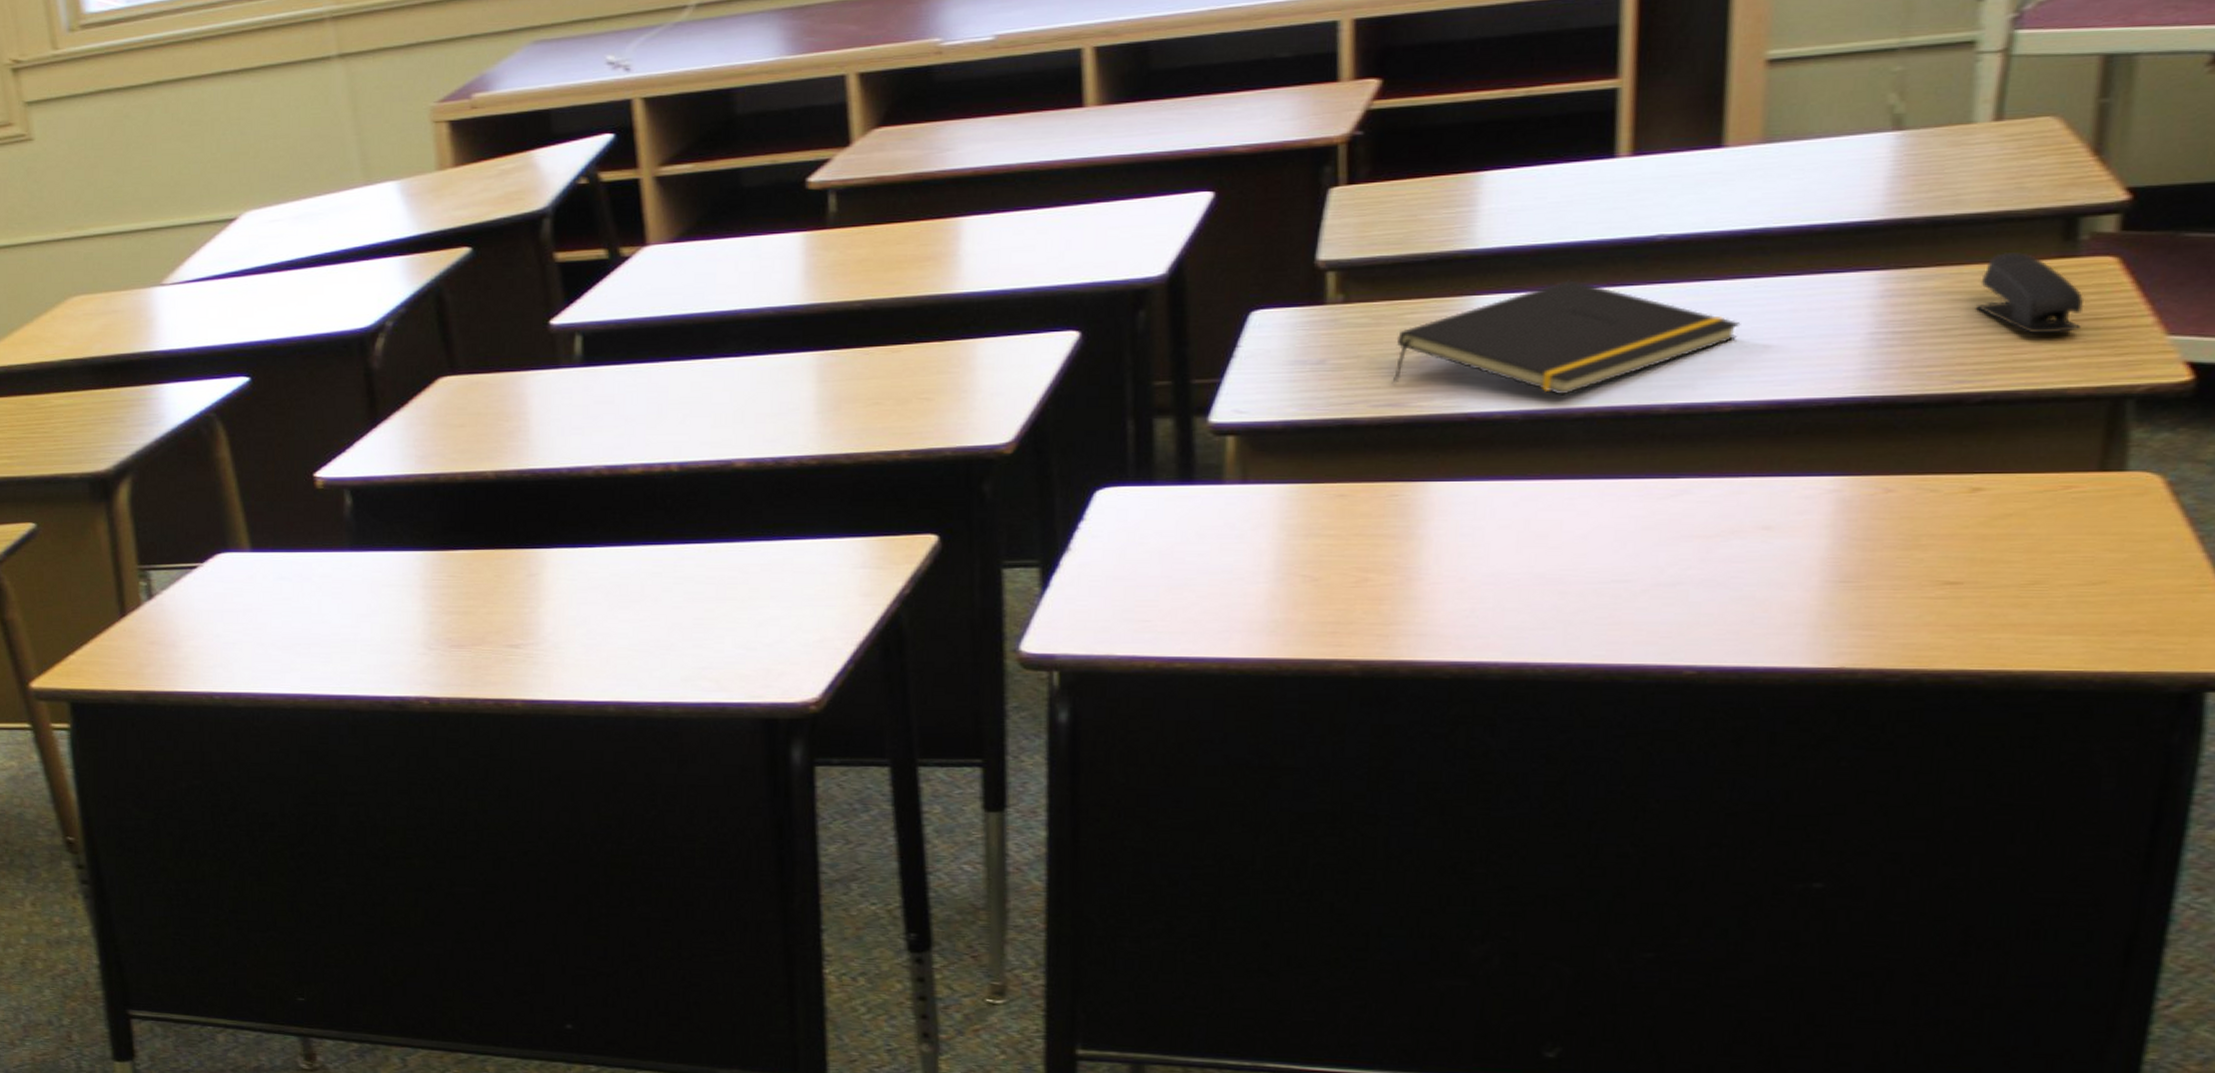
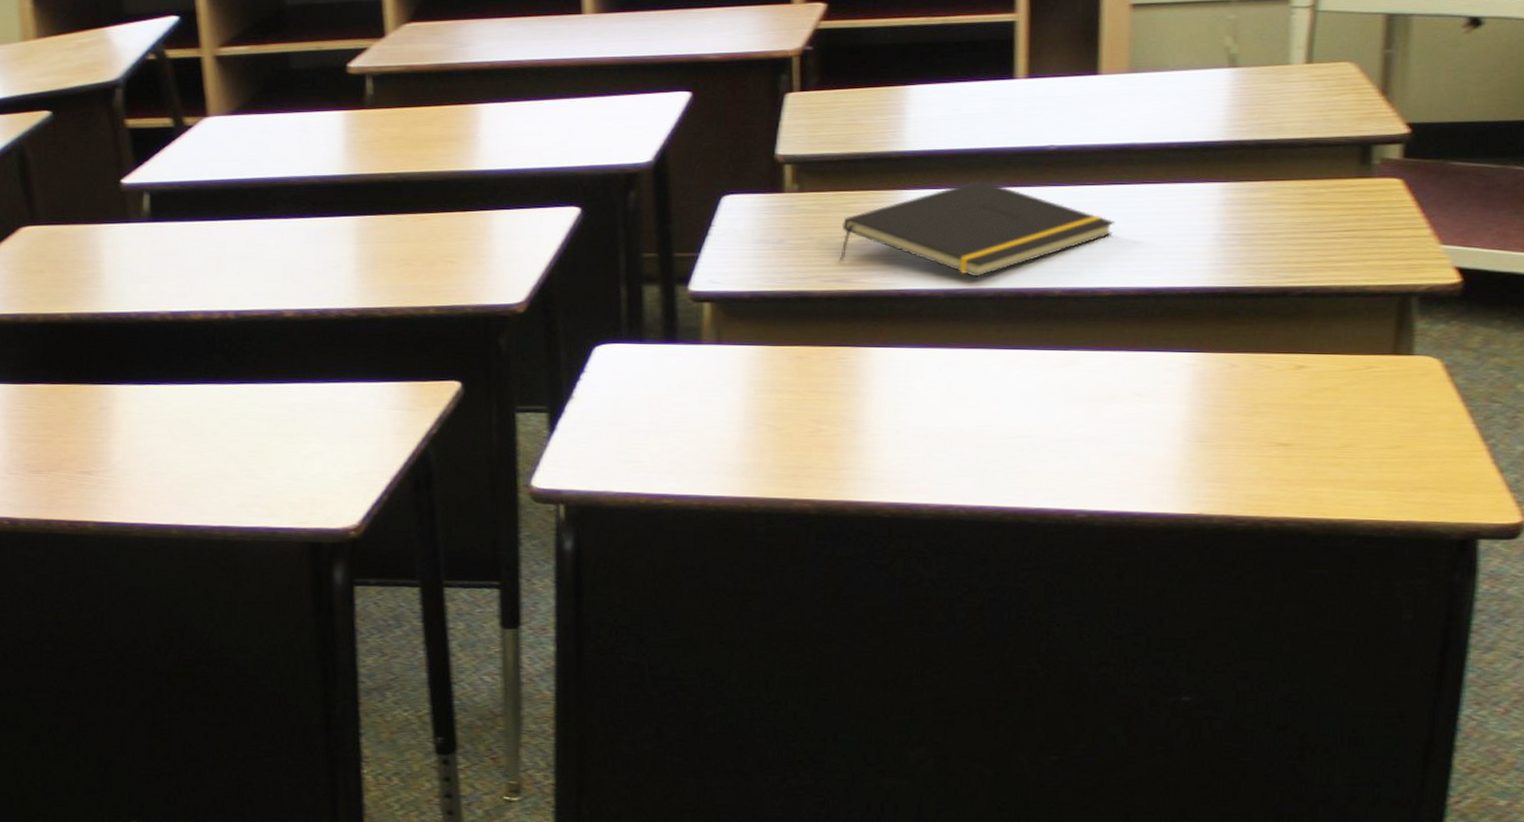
stapler: present [1976,252,2085,334] -> none [1296,172,1378,240]

